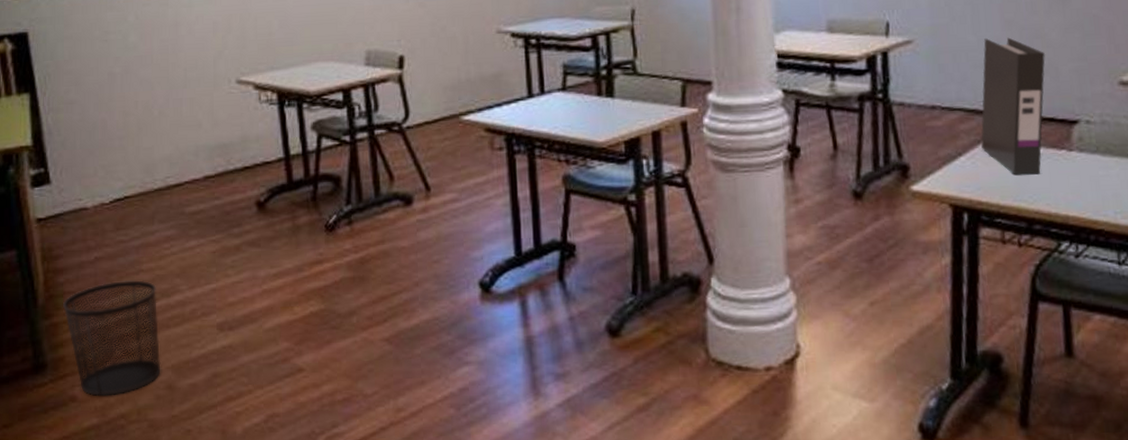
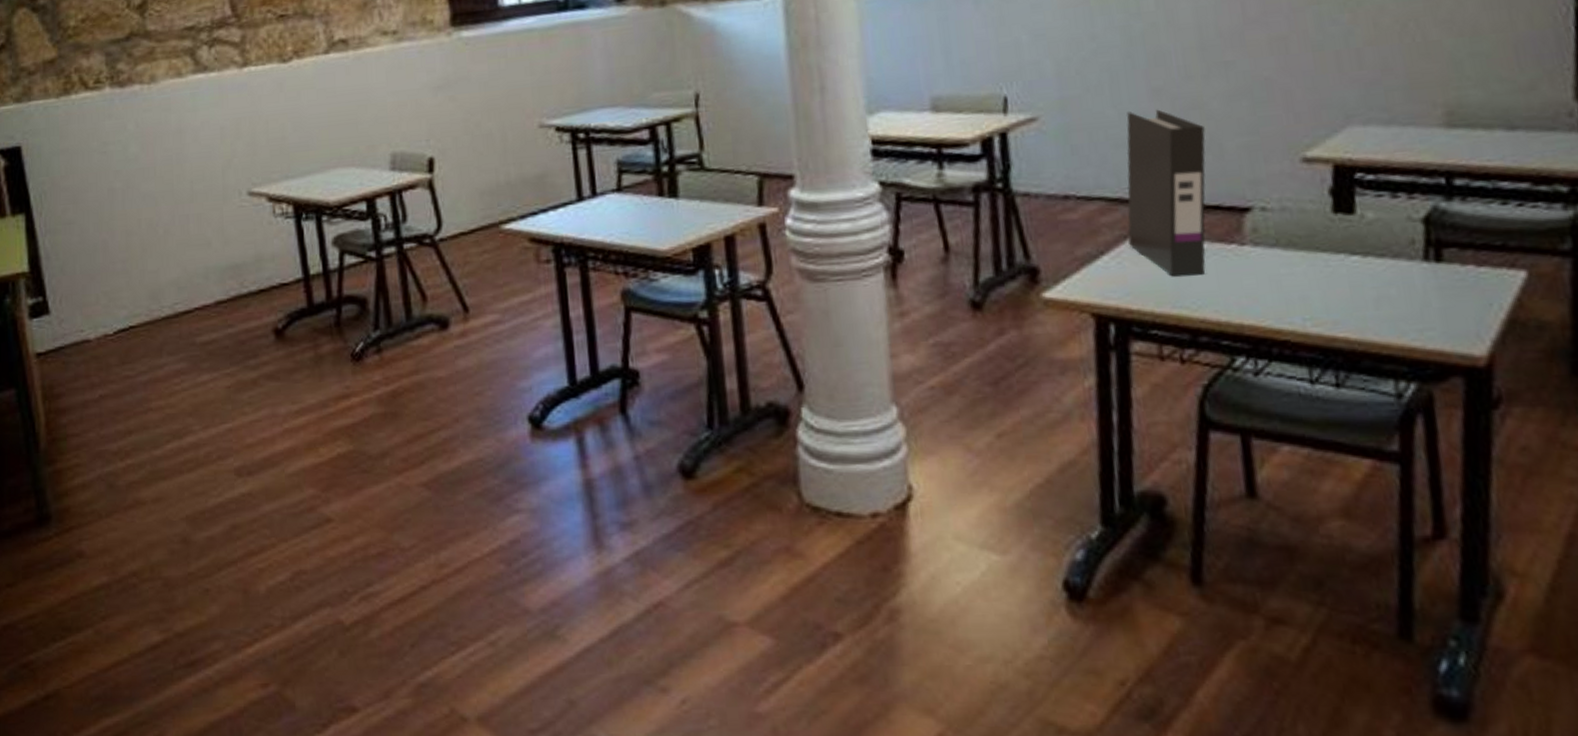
waste bin: present [62,280,161,397] -> none [66,420,175,552]

